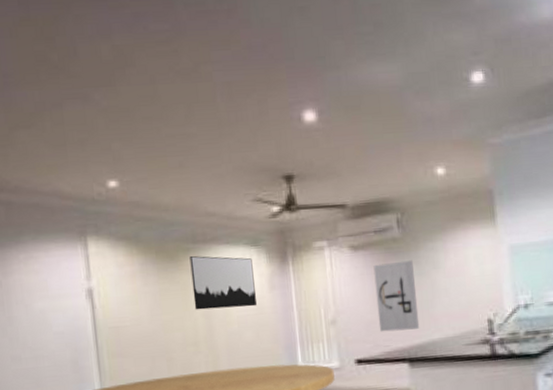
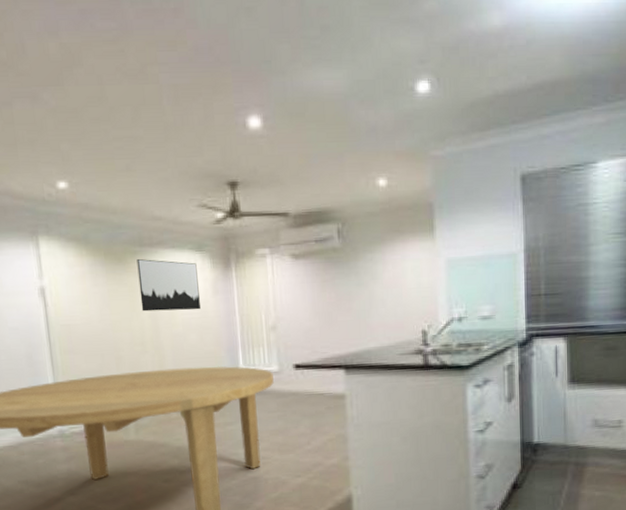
wall art: present [373,260,420,332] -> none [313,270,356,339]

